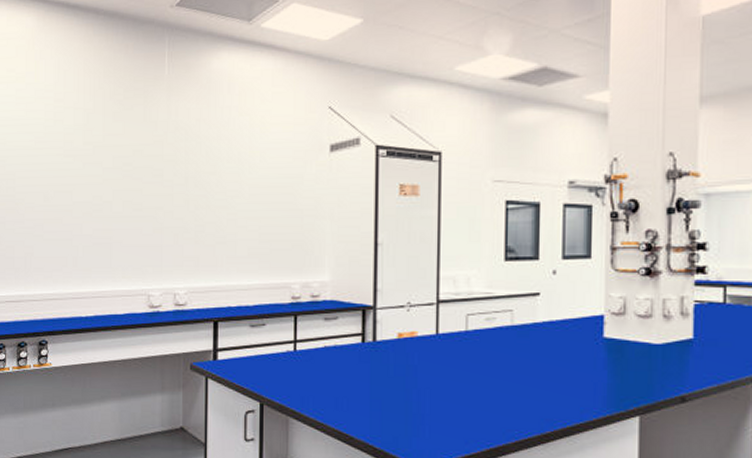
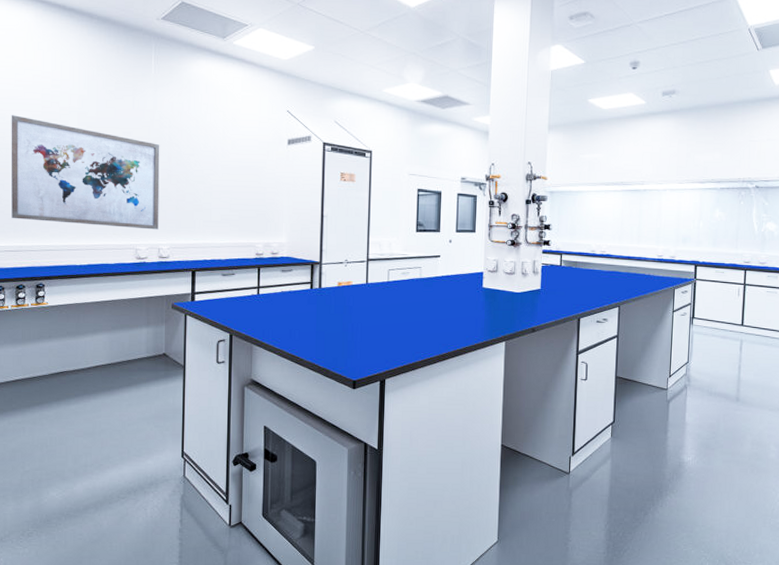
wall art: none [12,139,175,270] -> present [11,115,160,230]

